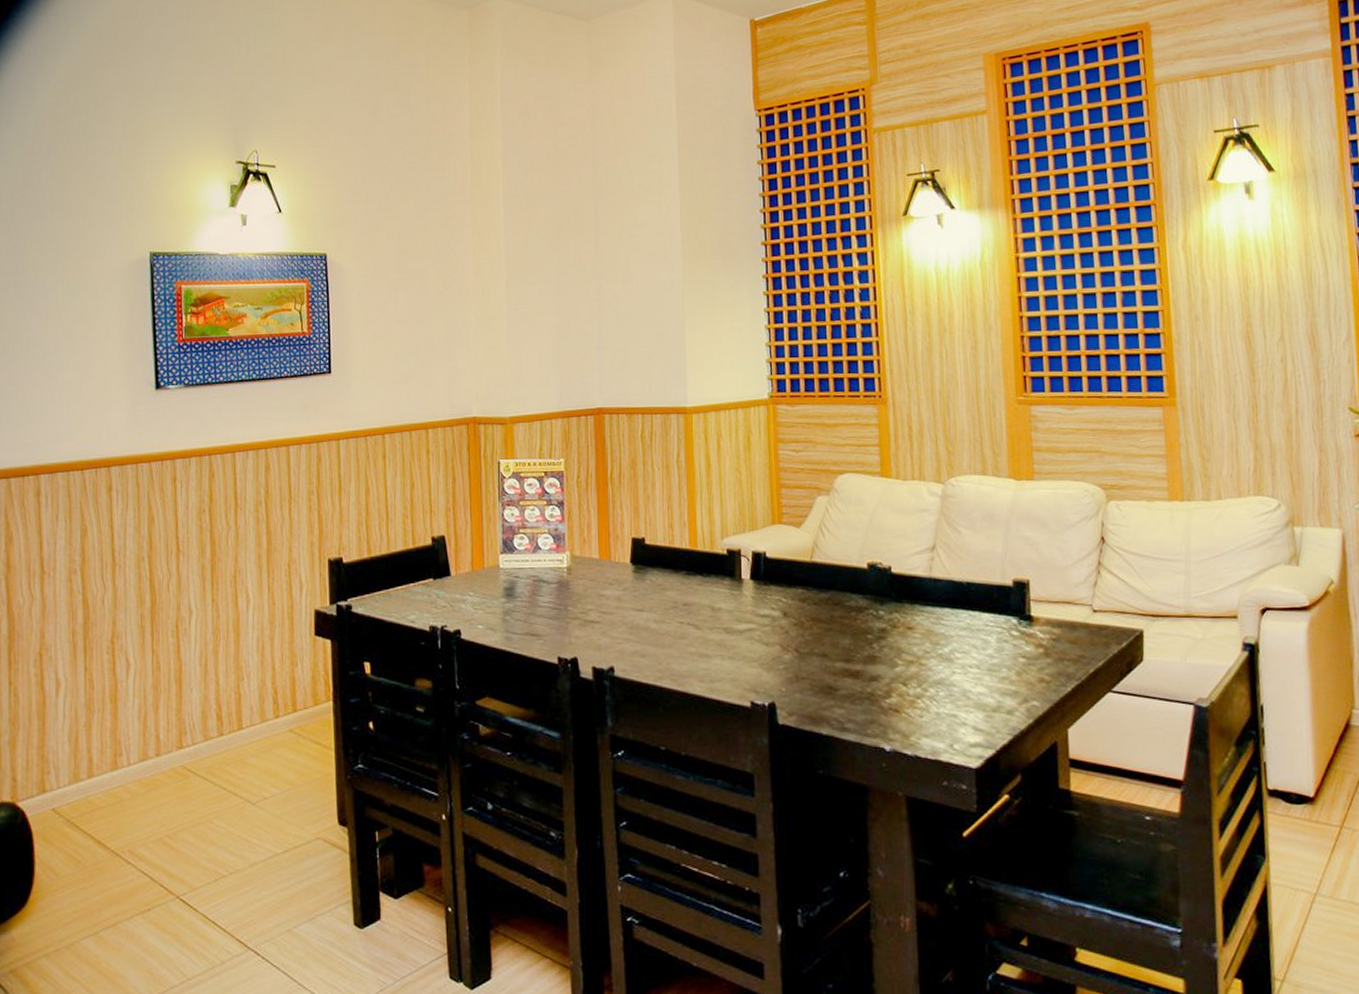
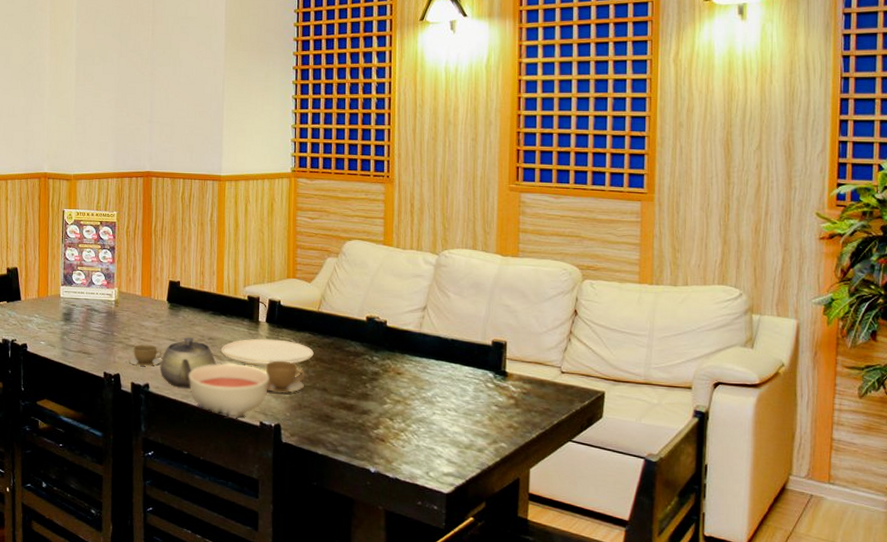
teacup: none [587,617,628,645] -> present [128,344,162,366]
teapot: none [626,605,695,668] -> present [160,337,217,388]
bowl: none [662,633,759,701] -> present [189,363,270,419]
plate: none [699,599,809,632] -> present [221,338,314,365]
teacup: none [753,624,801,663] -> present [265,361,305,393]

